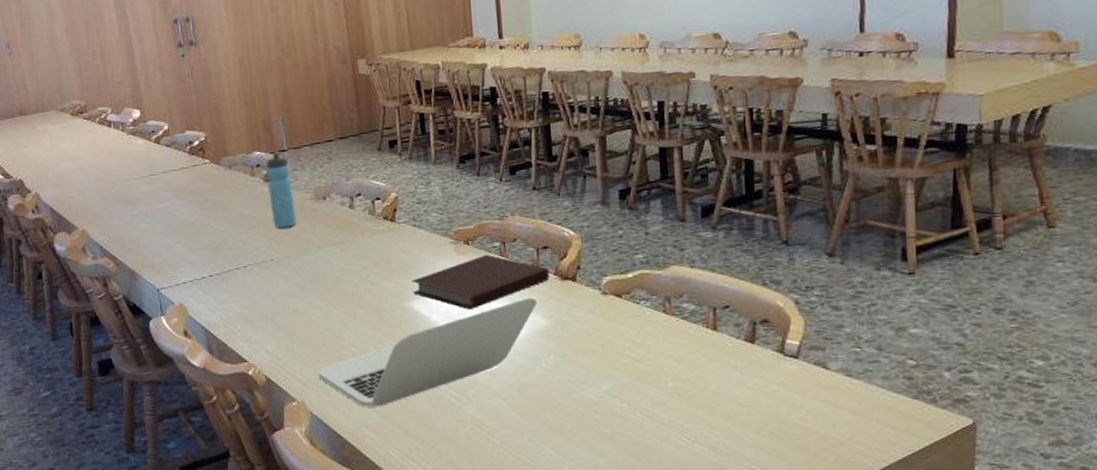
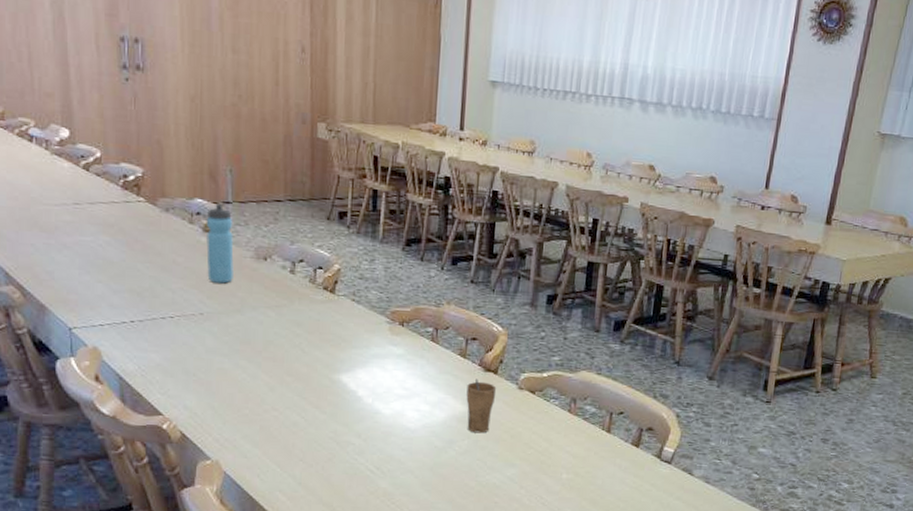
laptop: present [319,297,538,408] -> none [238,383,460,473]
notebook: present [412,254,550,309] -> none [343,338,474,388]
cup: none [545,289,578,347] -> present [466,378,497,434]

